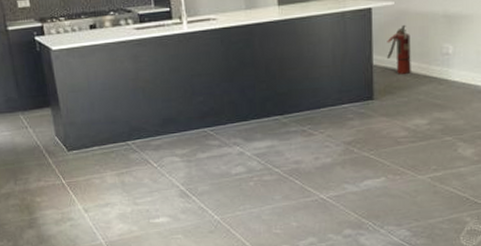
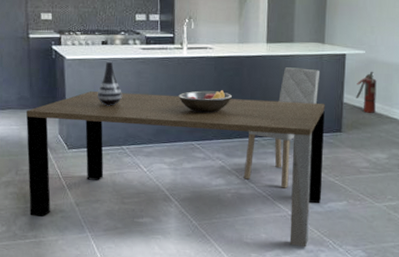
dining table: none [17,69,357,232] -> present [26,91,325,246]
vase: none [92,47,120,99] -> present [97,61,122,106]
fruit bowl: none [183,66,245,95] -> present [178,90,233,113]
dining chair: none [265,30,343,170] -> present [243,67,320,188]

